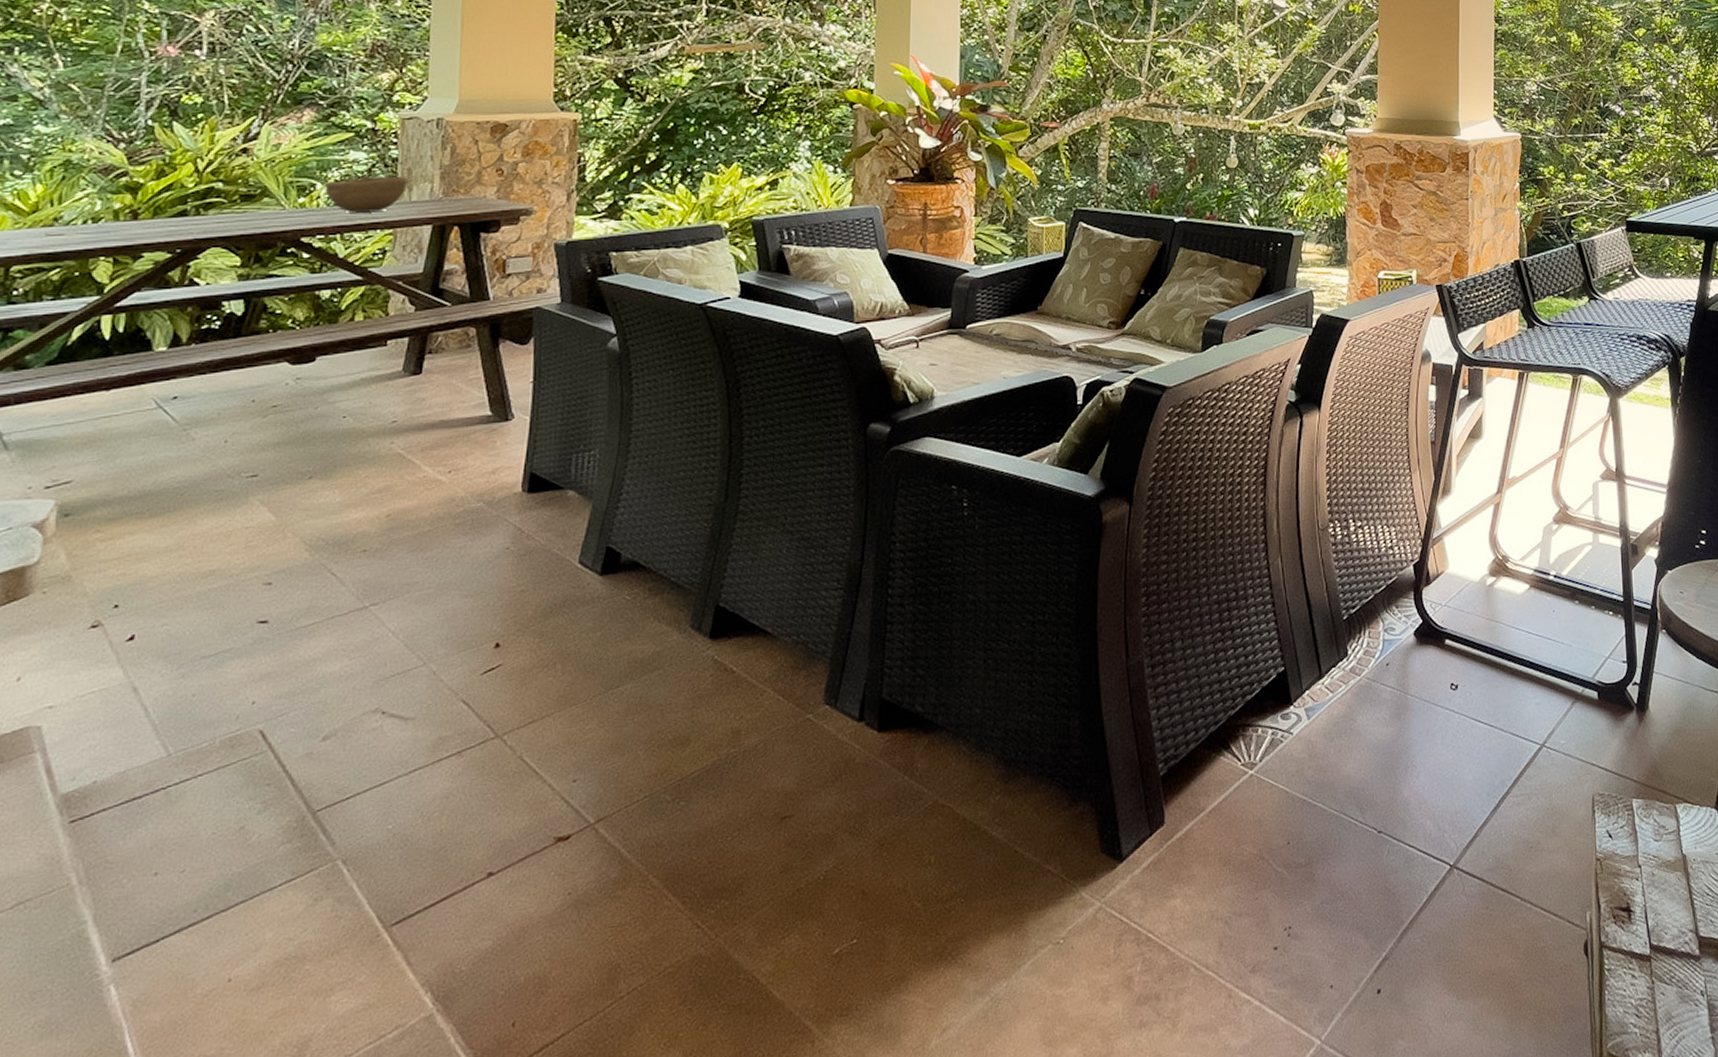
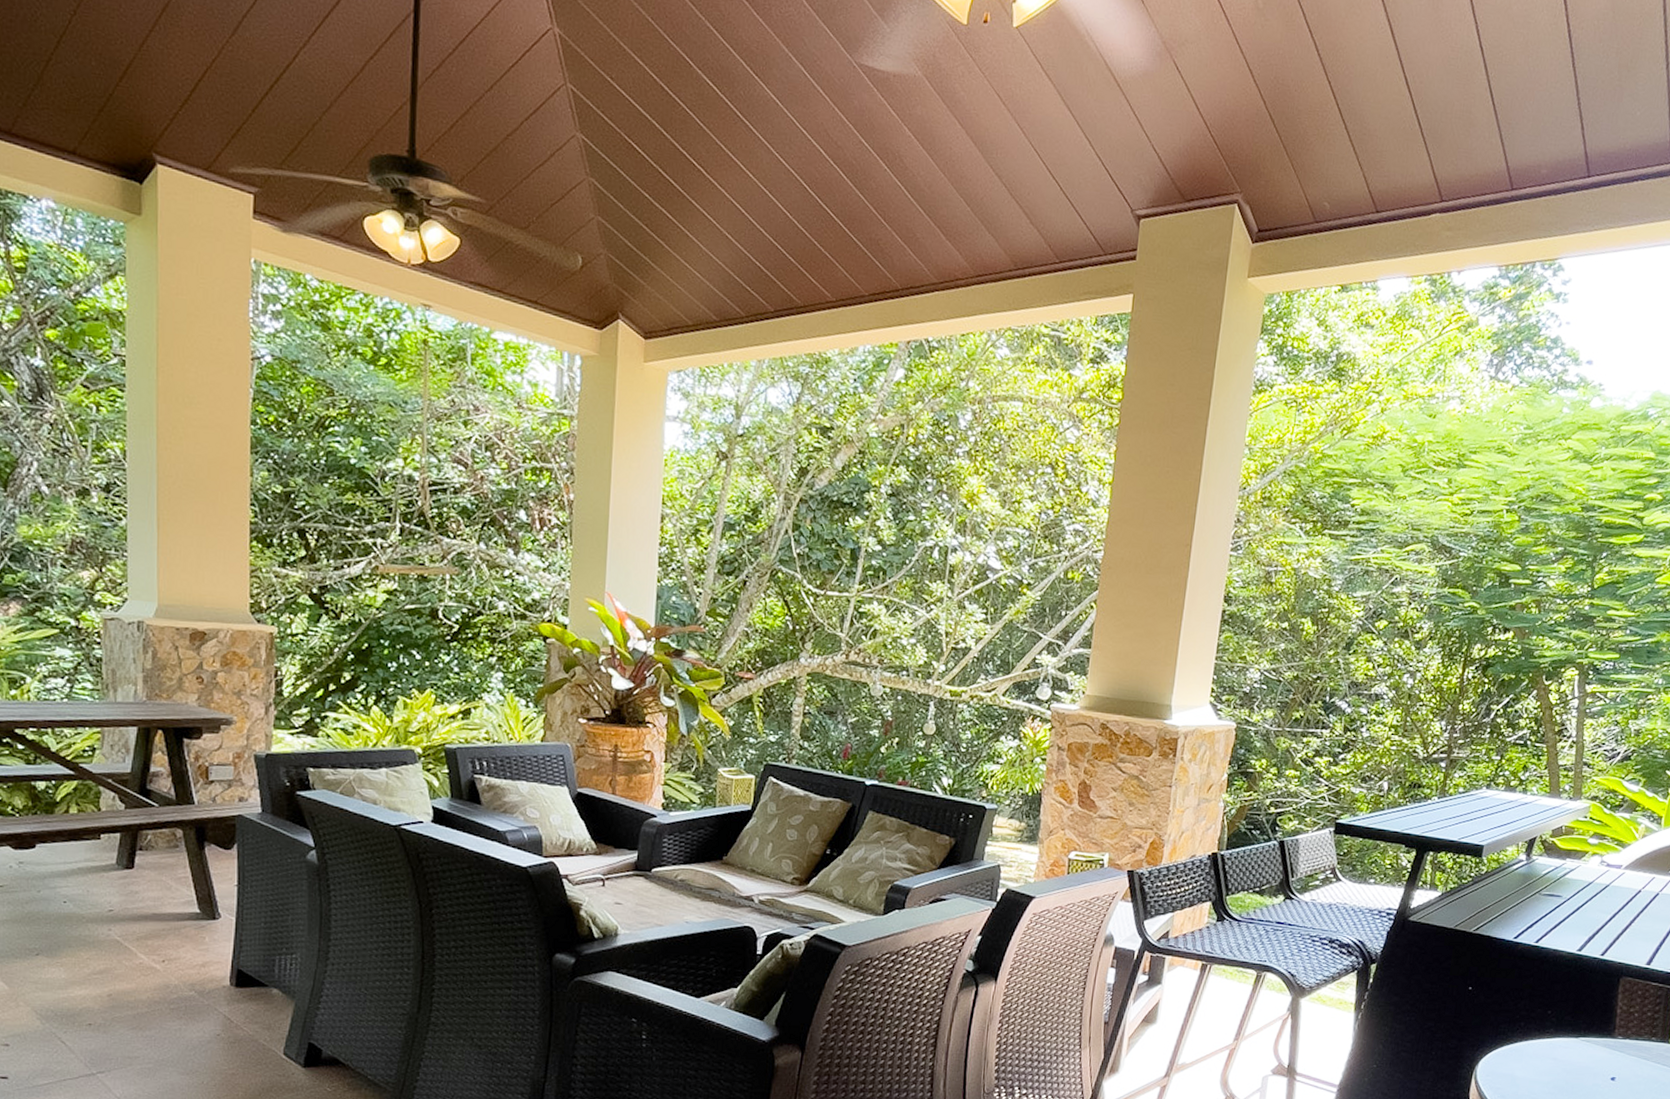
bowl: present [324,176,408,213] -> none [33,674,112,710]

